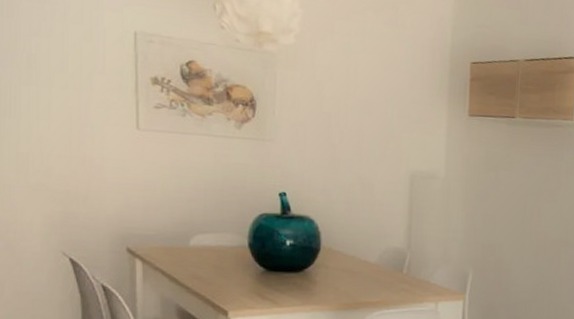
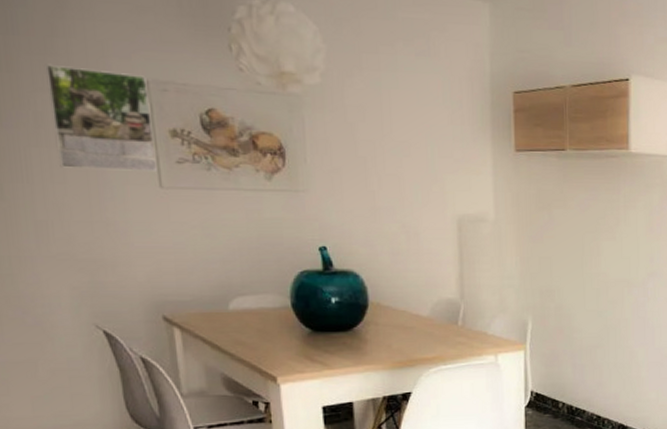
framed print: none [43,11,137,114] -> present [45,64,157,171]

